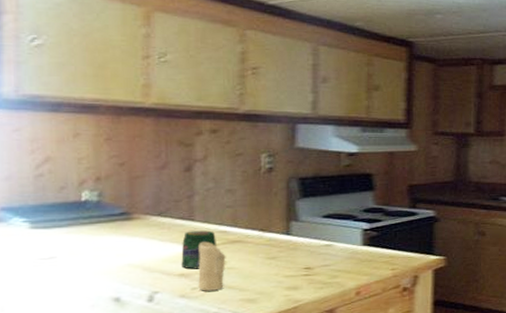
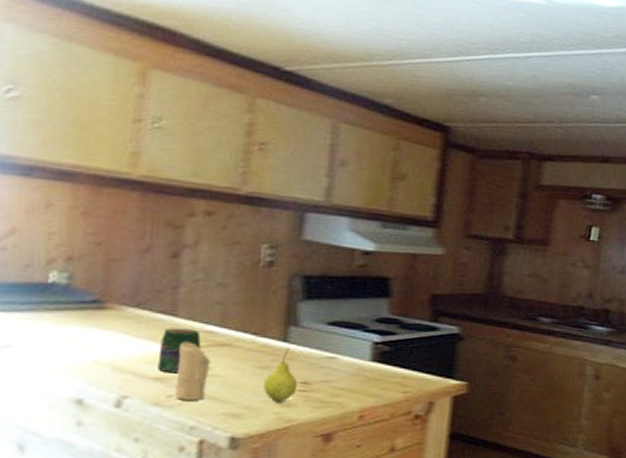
fruit: none [272,241,302,287] -> present [263,349,298,403]

